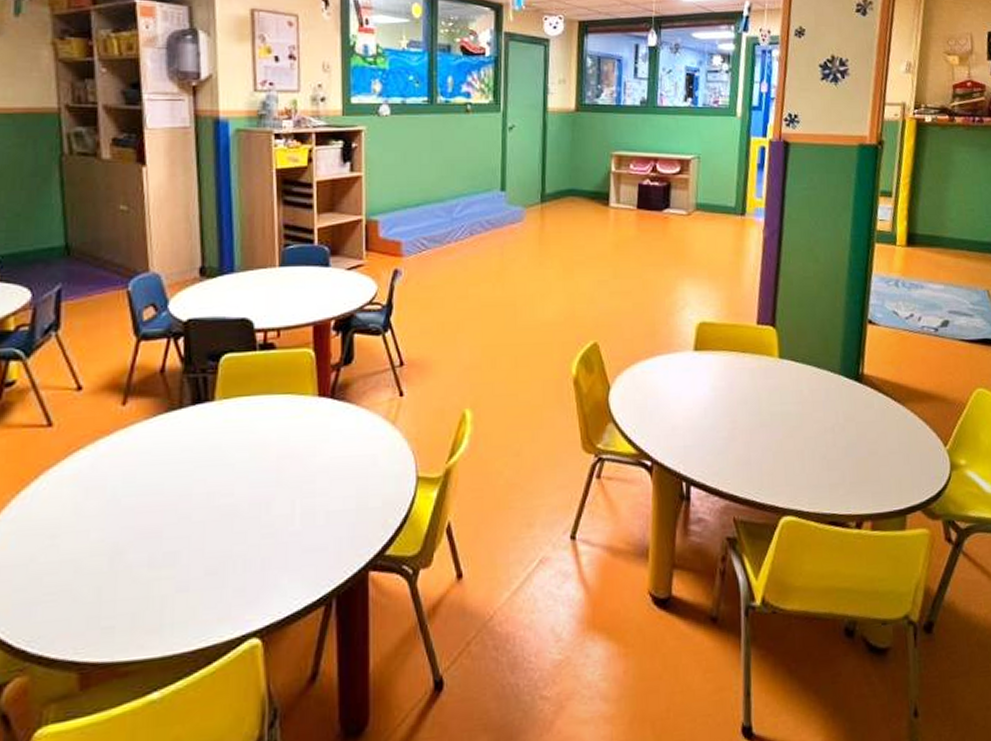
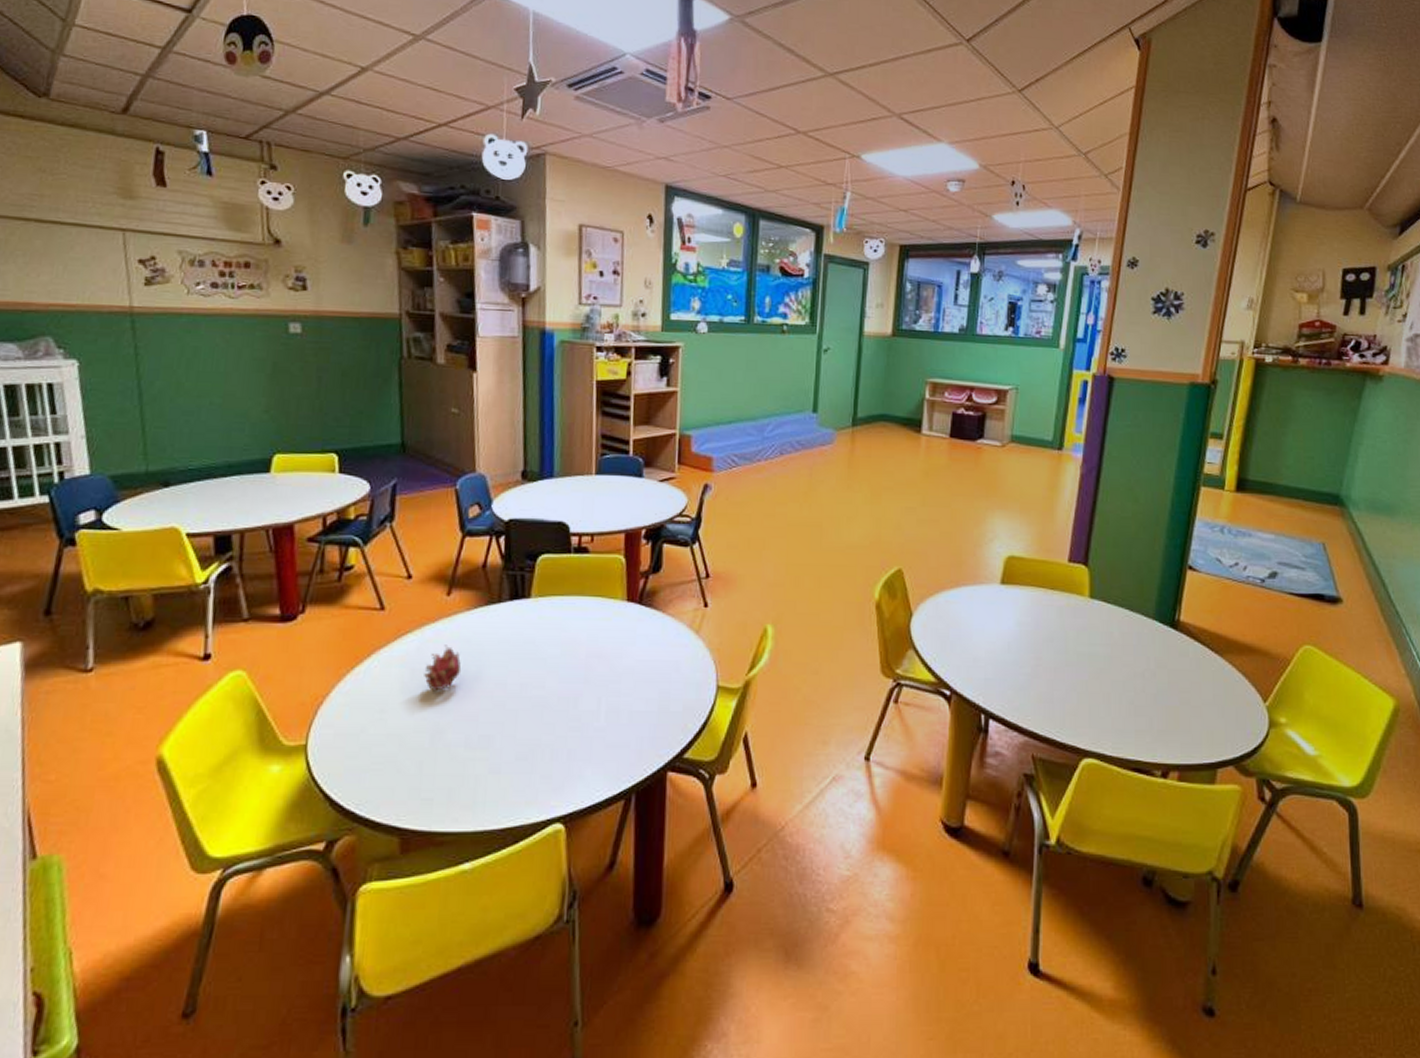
fruit: none [99,458,142,510] -> present [424,645,462,691]

